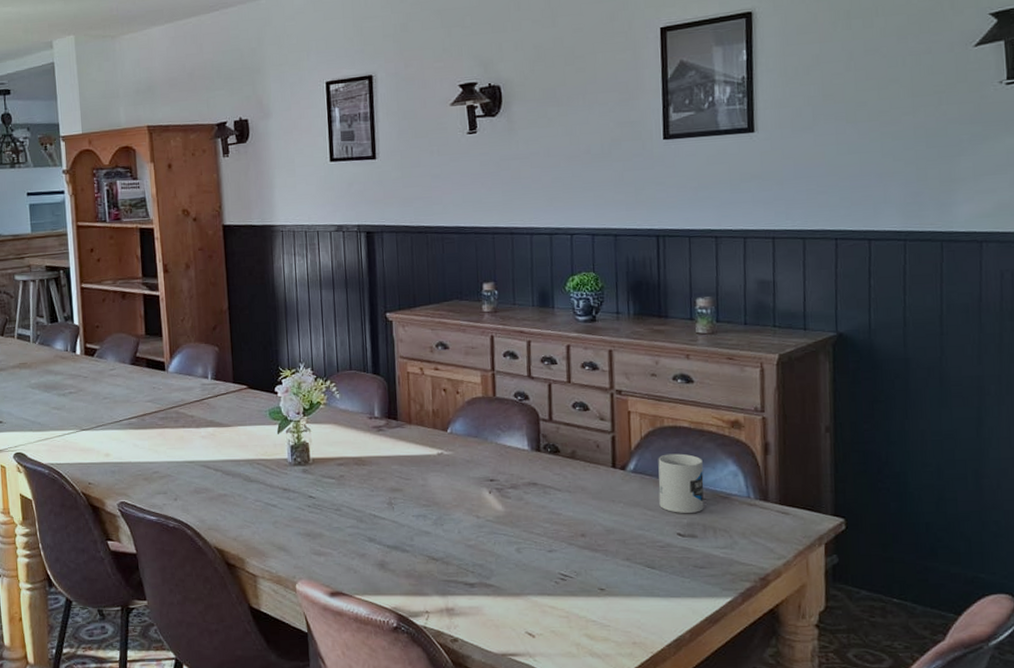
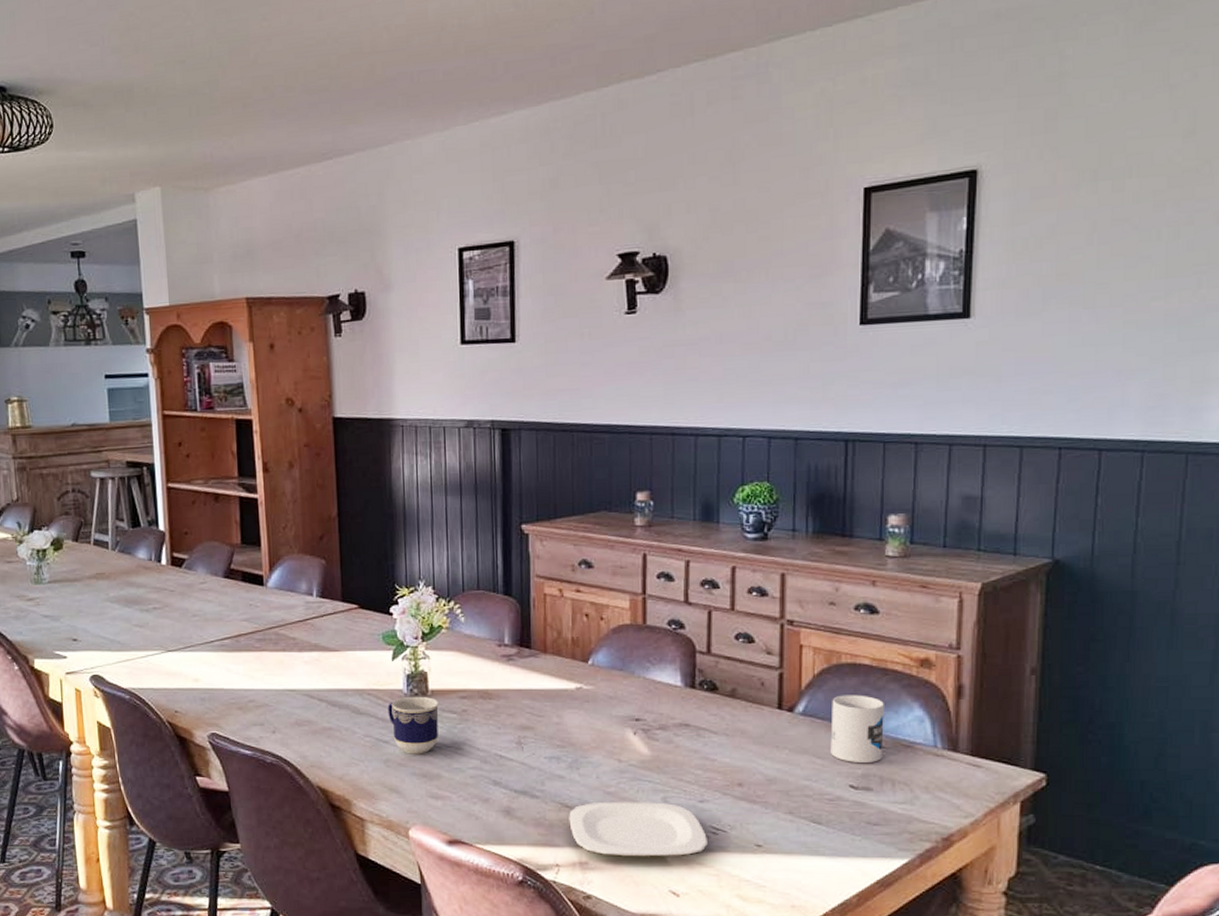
cup: none [275,464,320,516] -> present [387,696,439,754]
plate: none [435,553,558,603] -> present [569,801,709,857]

